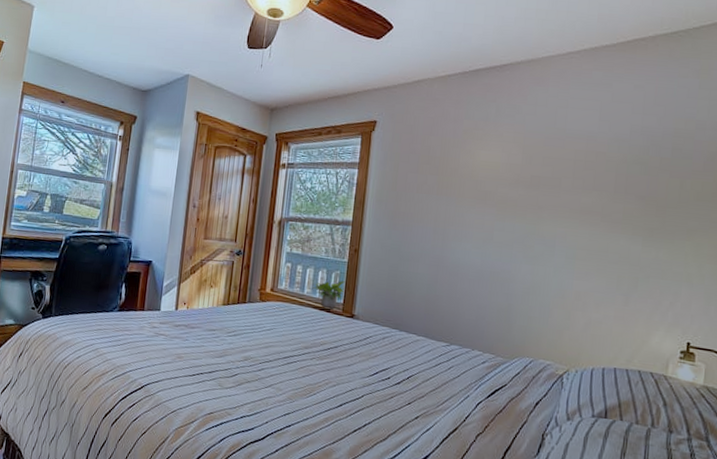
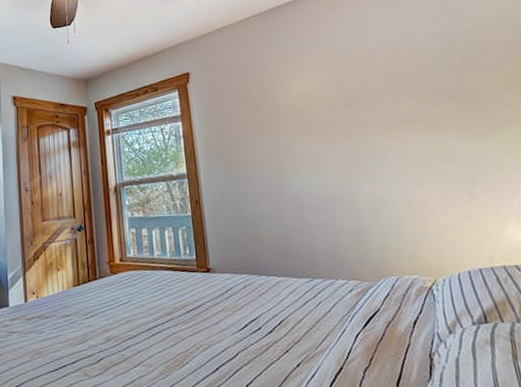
potted plant: present [313,281,346,311] -> none [162,236,195,269]

